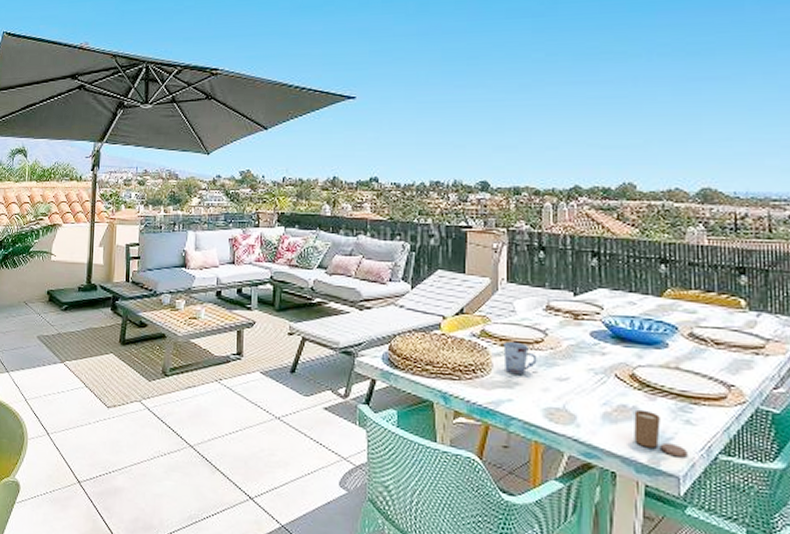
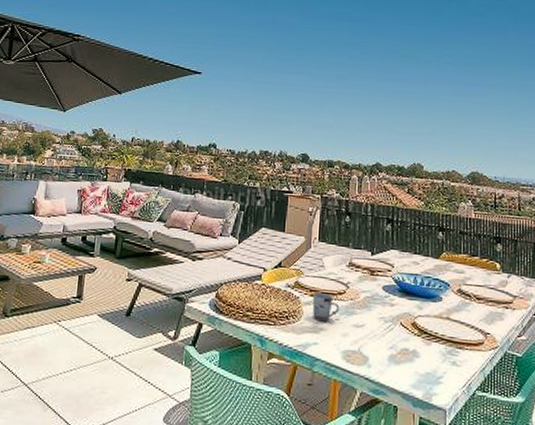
candle: present [634,409,688,458] -> none [413,352,453,394]

